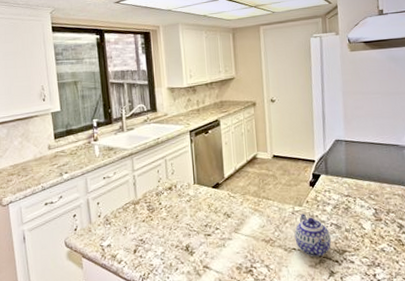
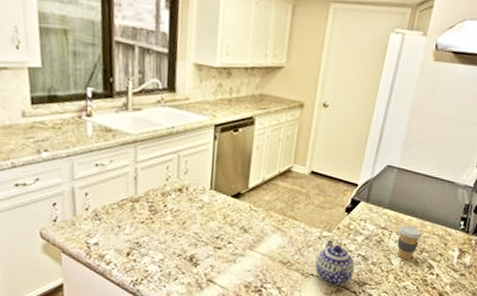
coffee cup: none [360,190,385,223] -> present [397,226,423,261]

